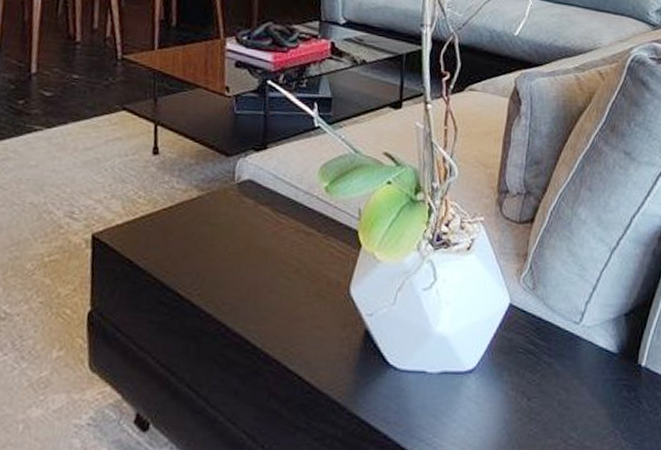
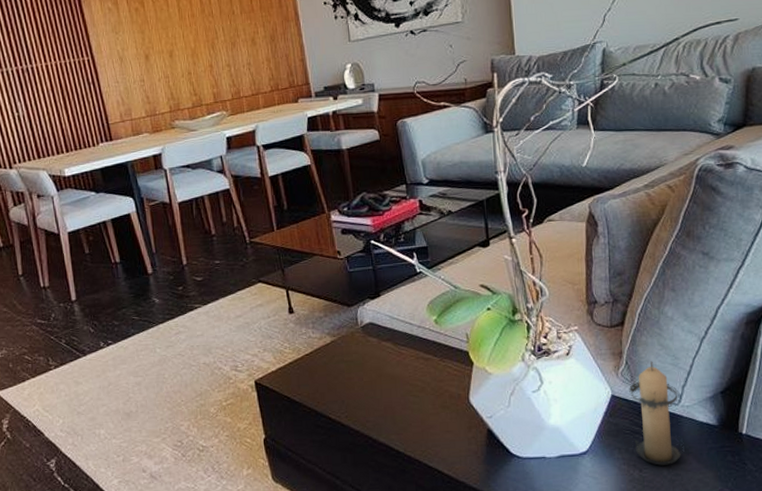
candle: none [526,269,582,396] -> present [629,361,681,466]

